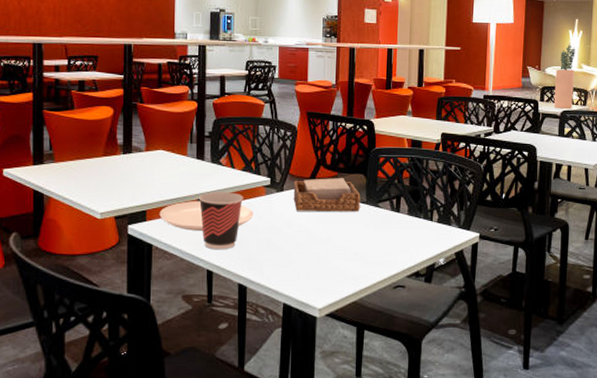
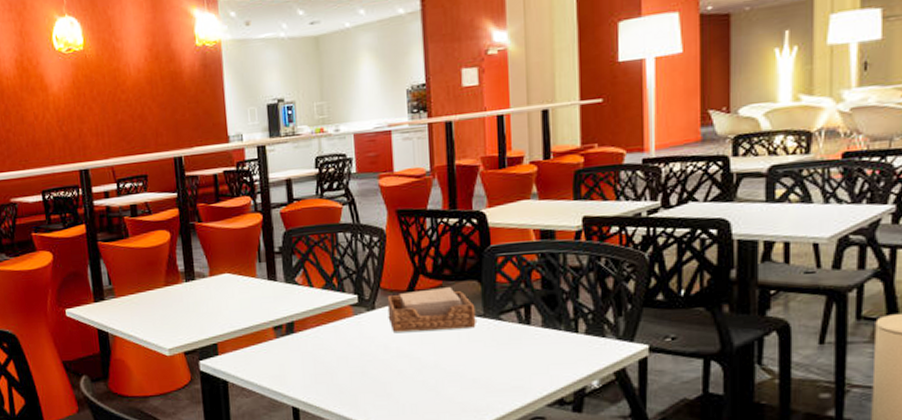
plate: present [159,200,254,231] -> none [232,327,341,363]
cup: present [198,192,244,250] -> none [274,315,328,384]
vase: present [553,43,576,110] -> none [754,67,787,165]

